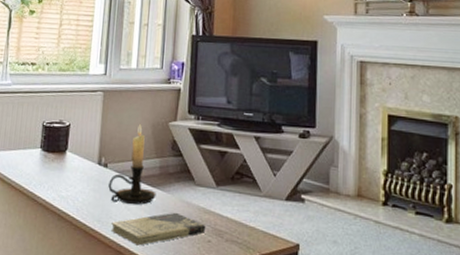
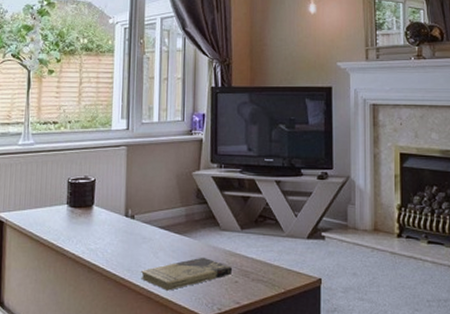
candle holder: present [108,123,156,205] -> none [136,174,183,253]

